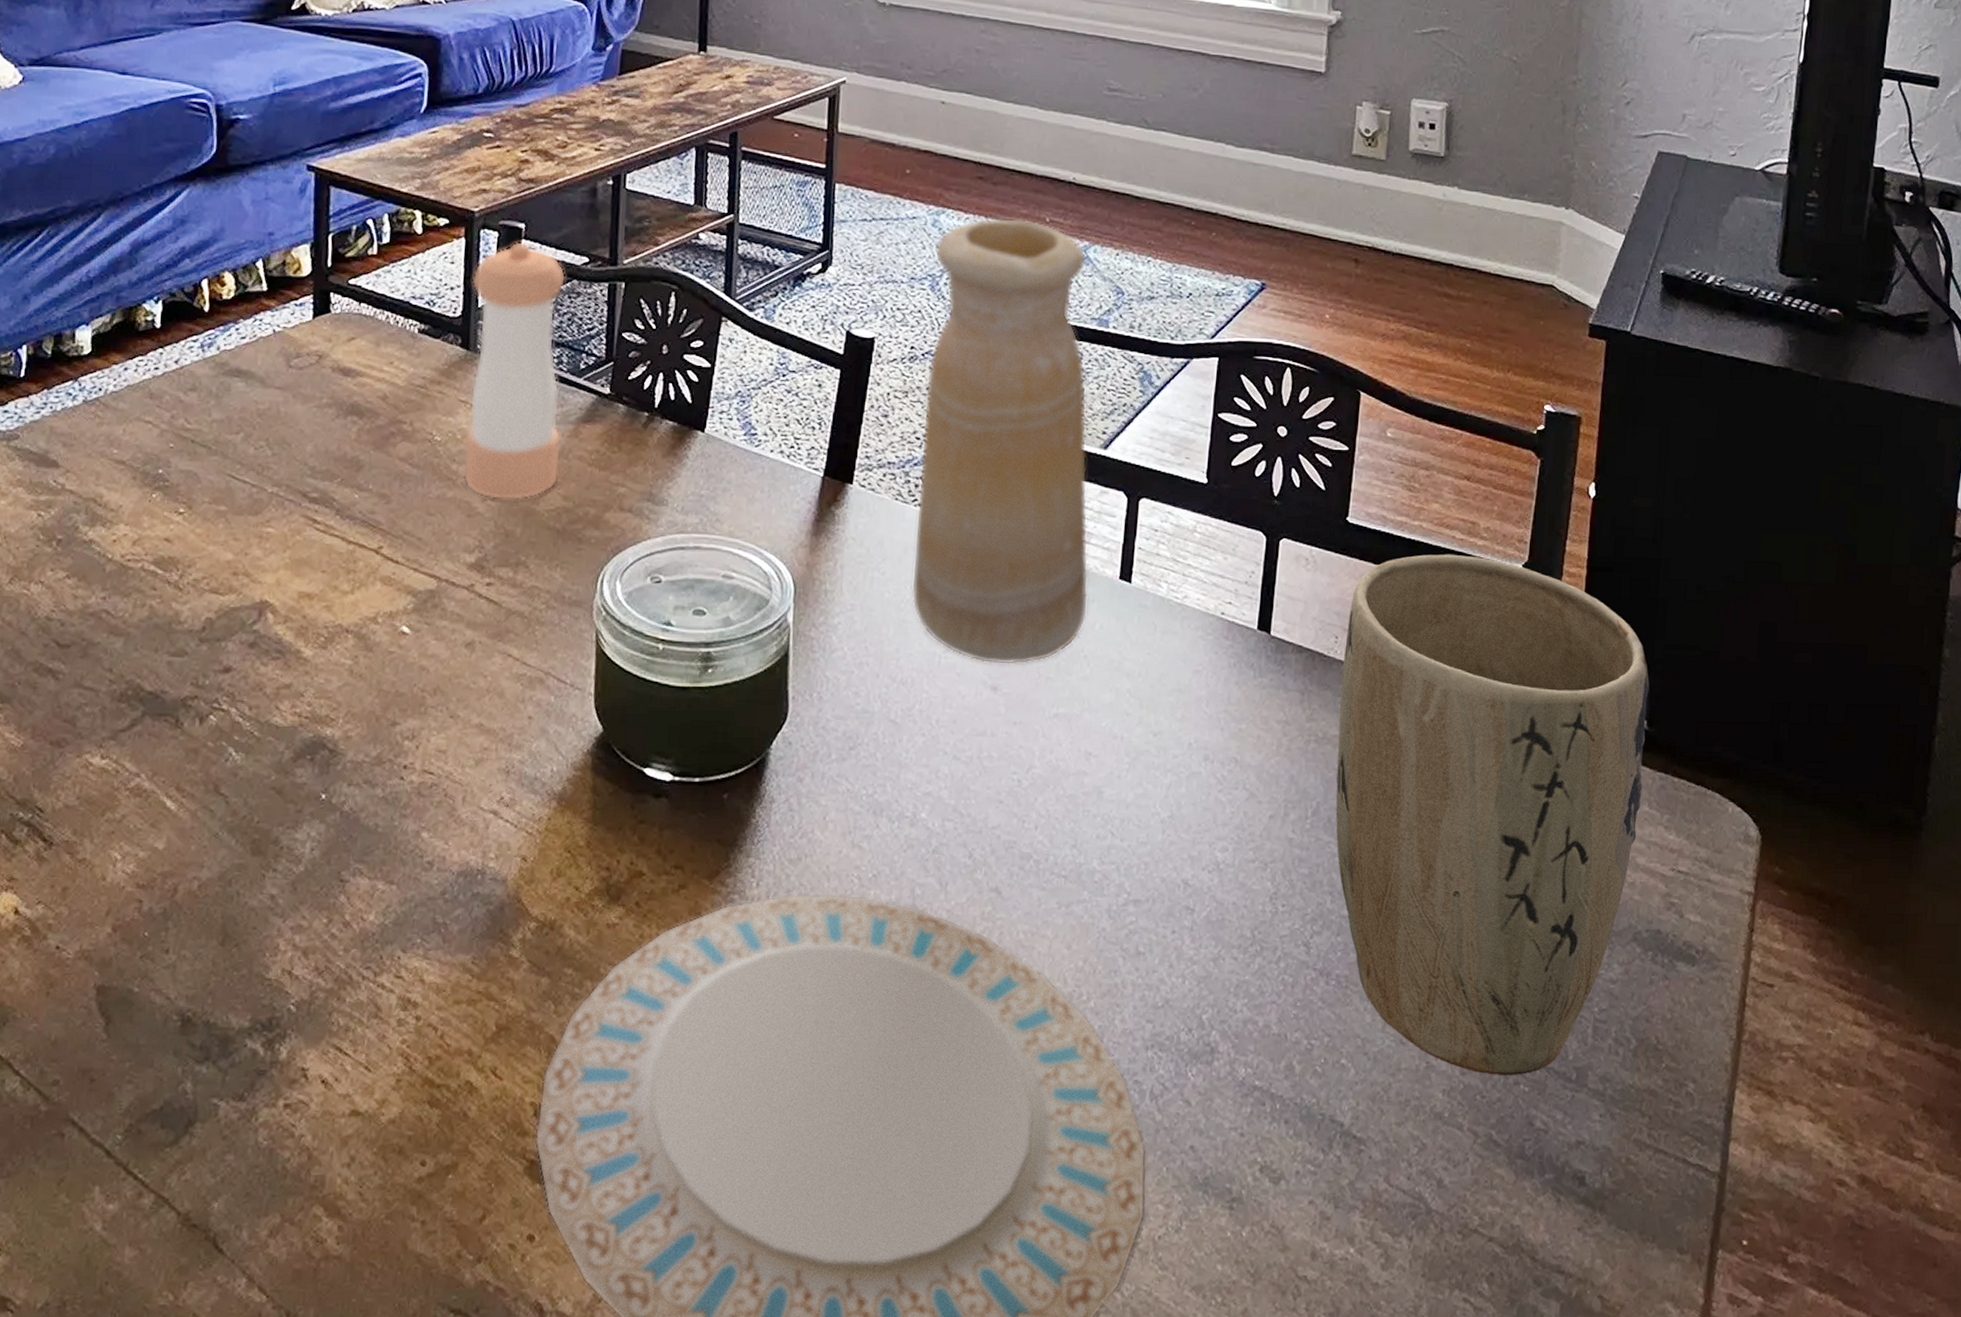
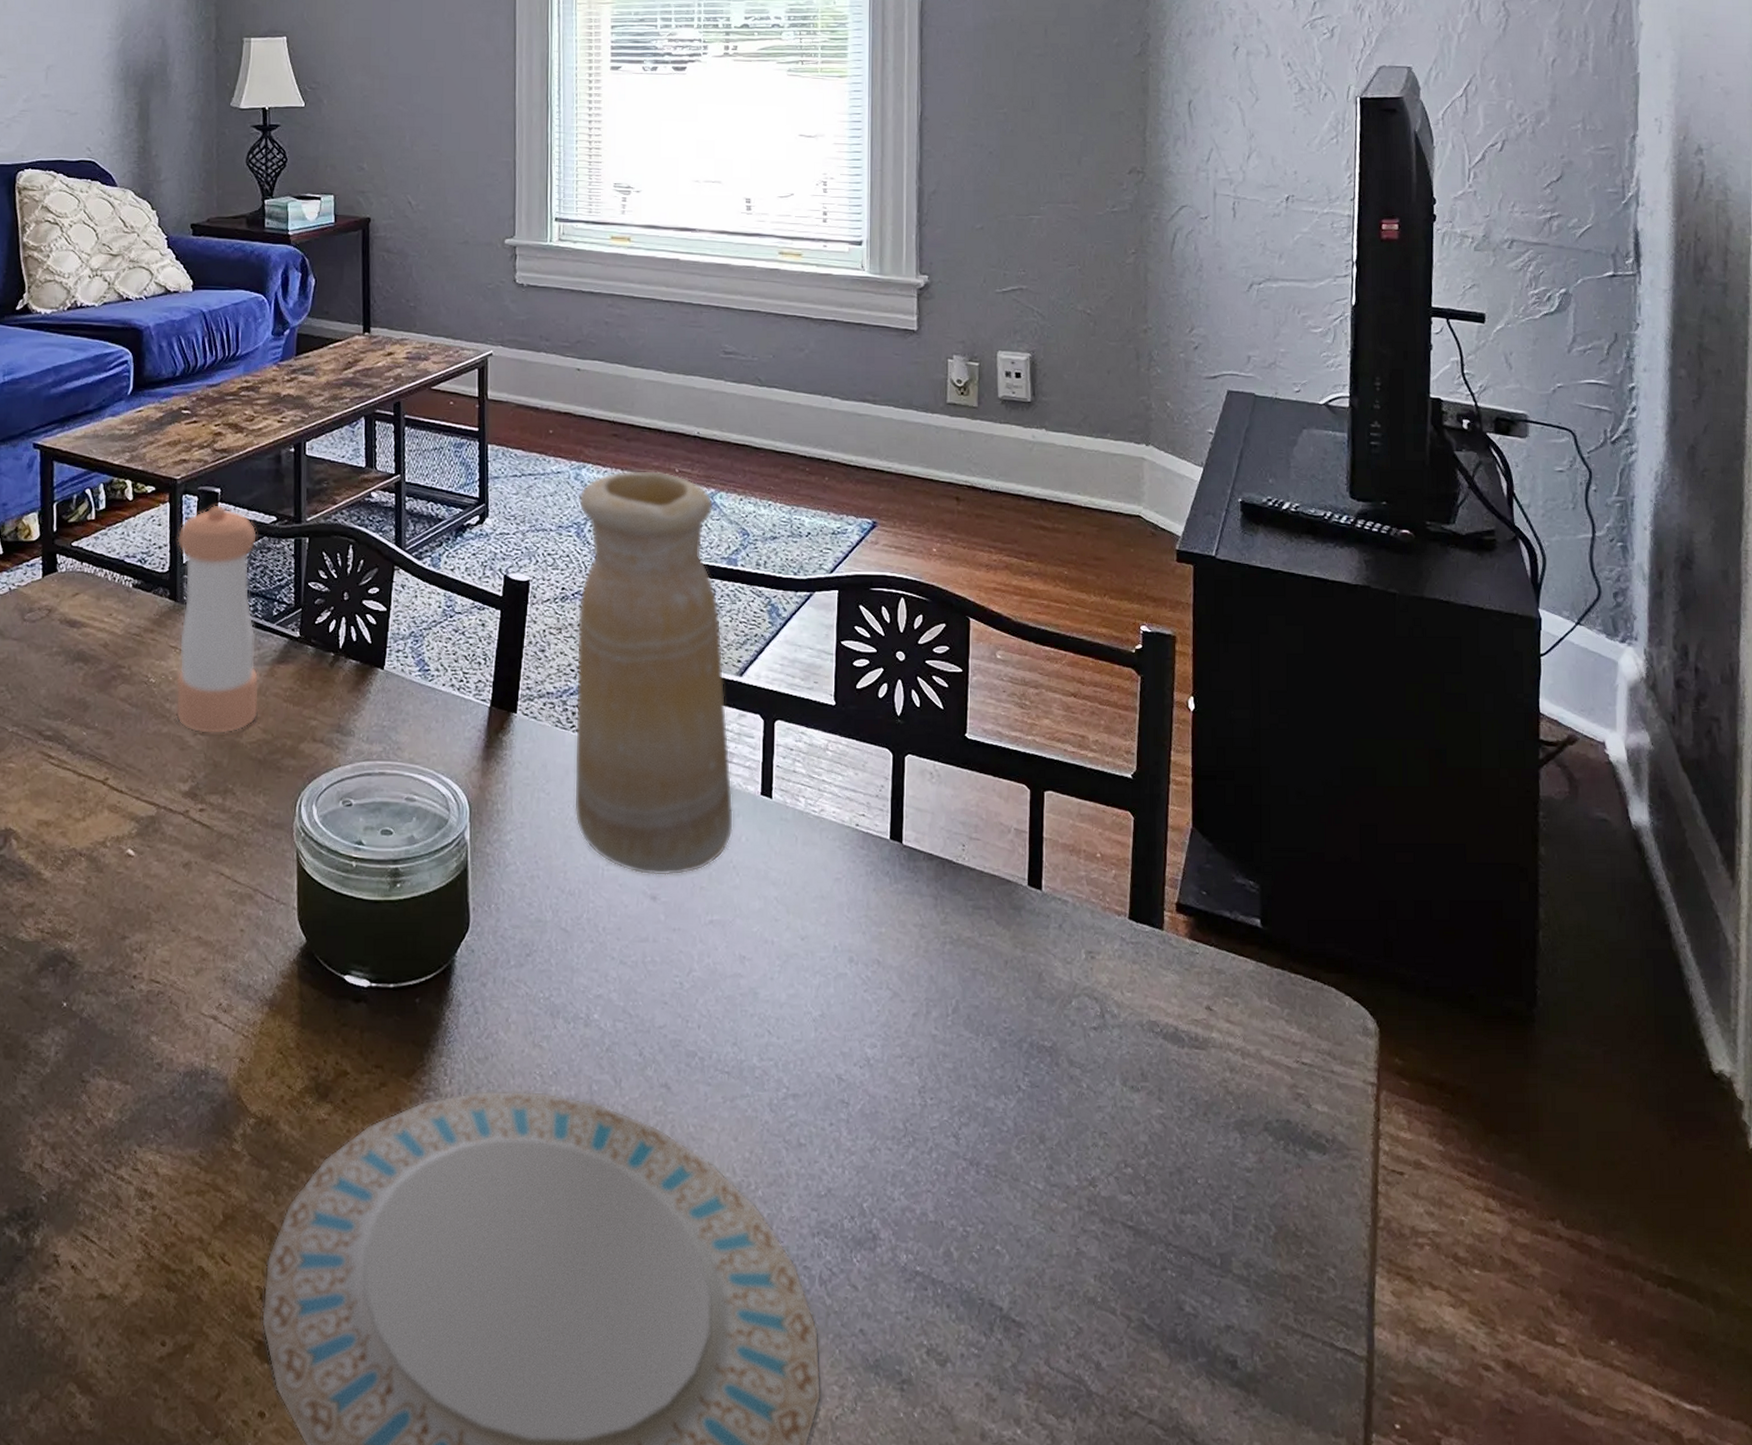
plant pot: present [1335,554,1650,1075] -> none [971,766,1262,1261]

